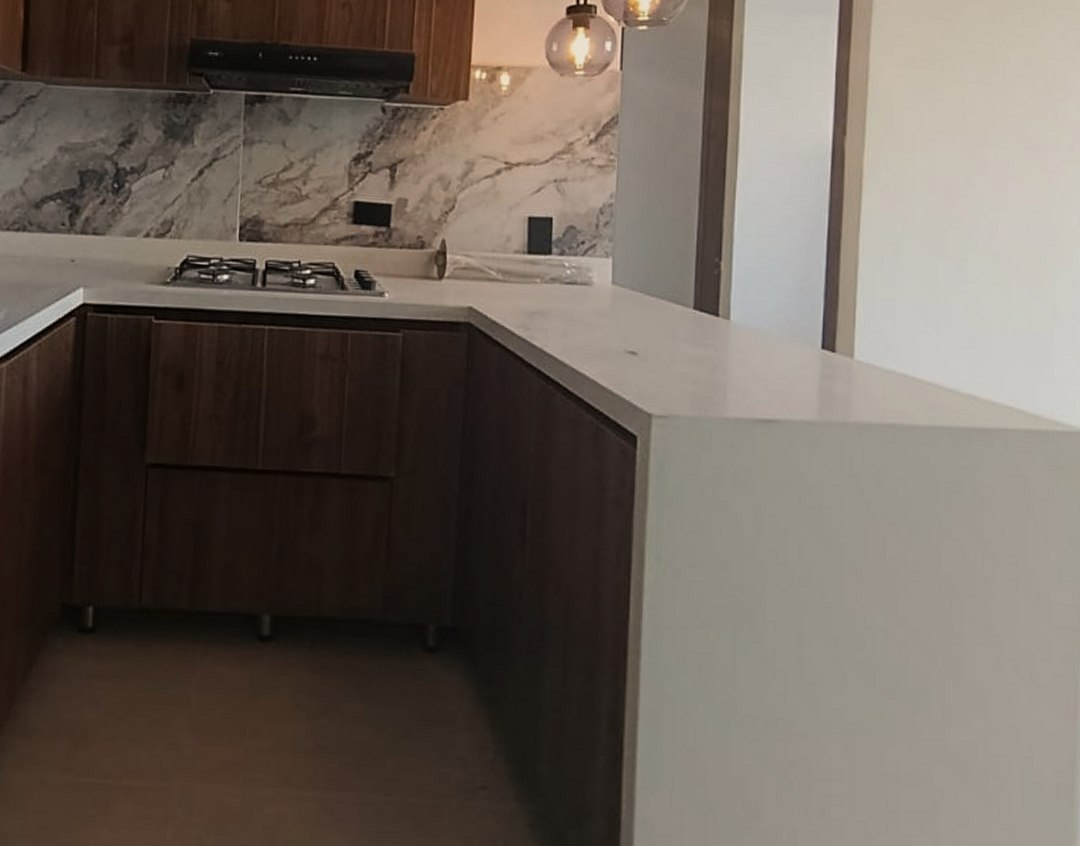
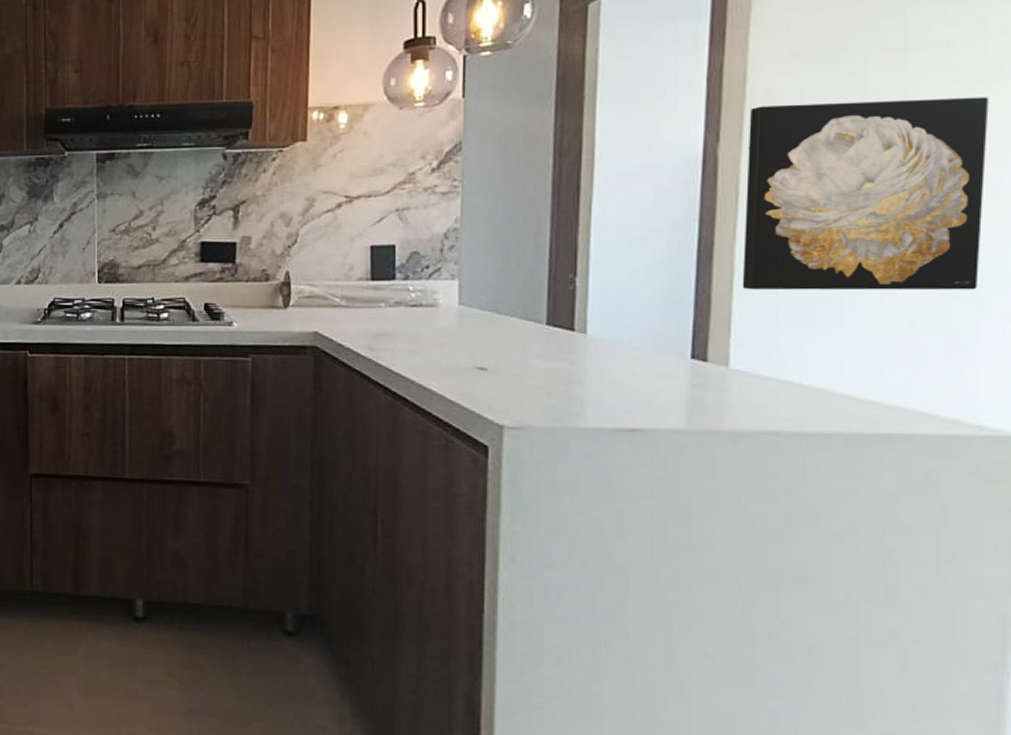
wall art: none [865,104,1058,292] -> present [742,97,989,291]

